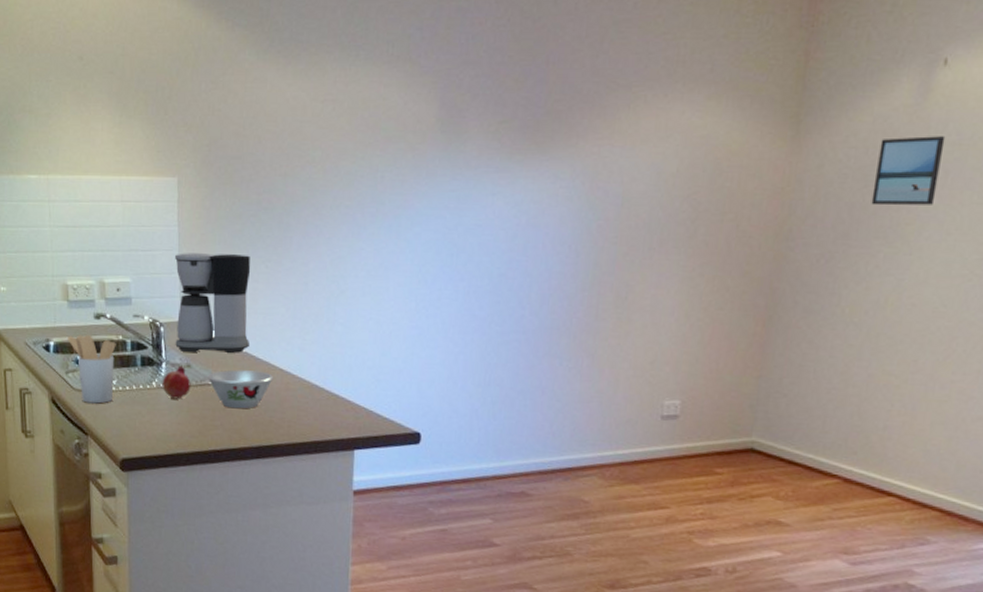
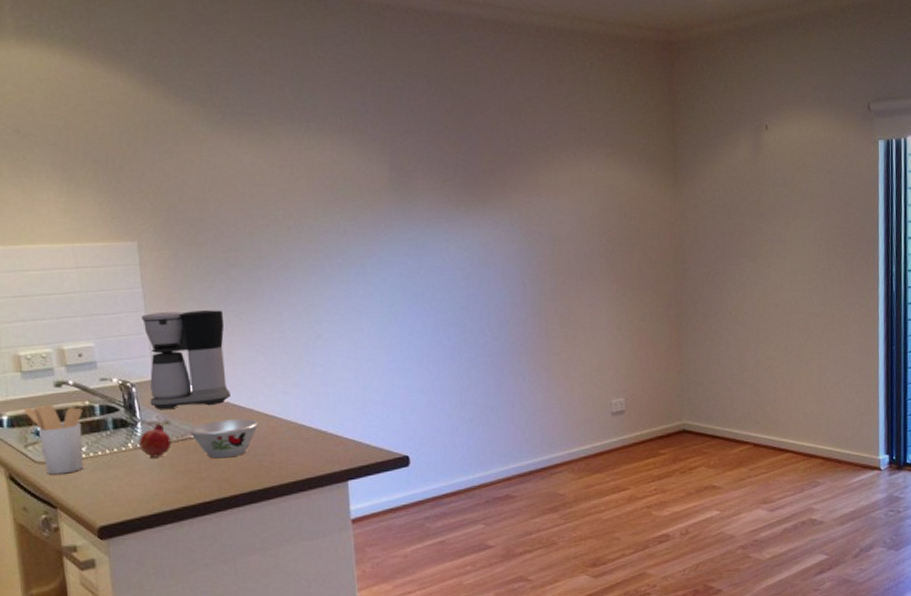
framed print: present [871,136,946,206] -> none [734,180,777,233]

